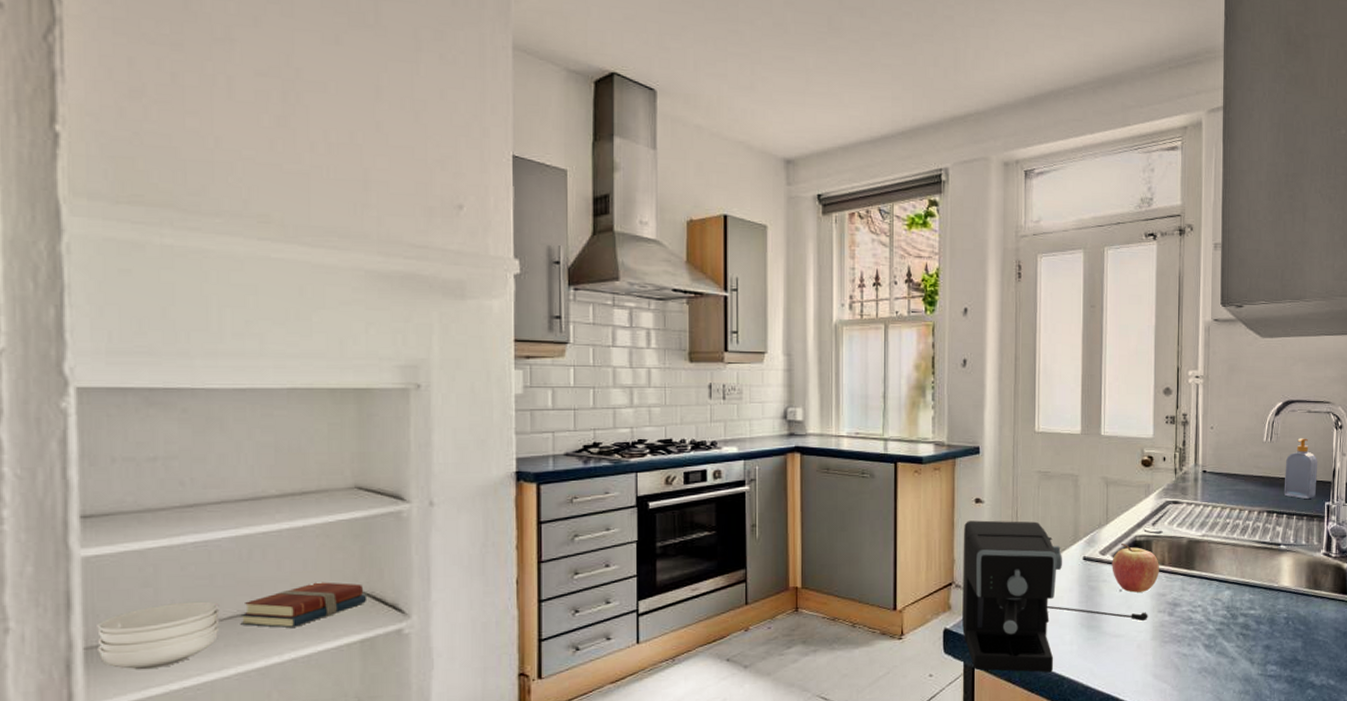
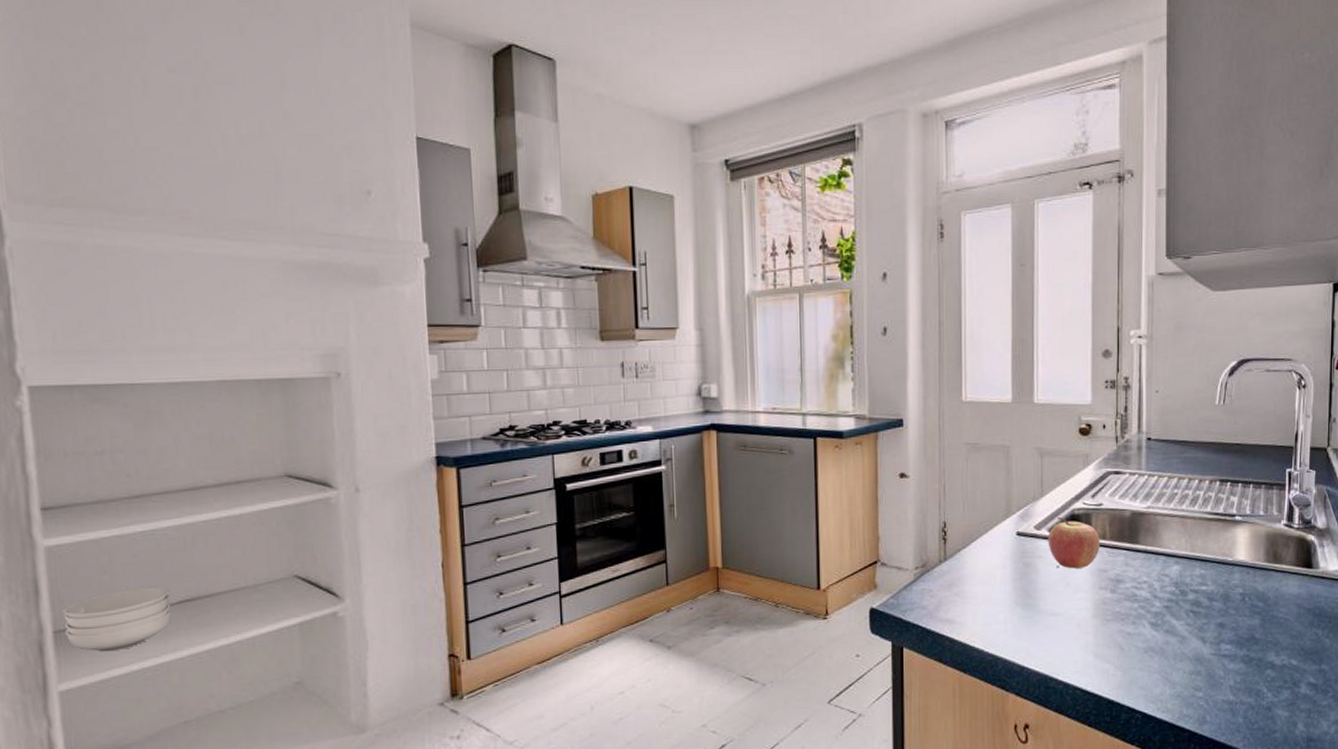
books: present [240,582,368,629] -> none [188,567,303,612]
coffee maker: present [962,520,1148,673] -> none [887,495,1088,652]
soap bottle: present [1284,438,1318,500] -> none [1239,399,1278,467]

